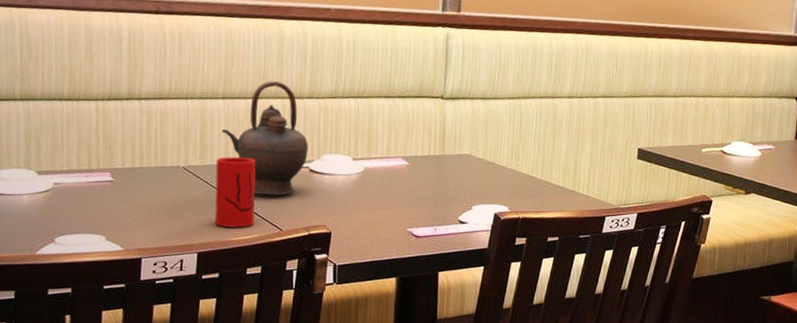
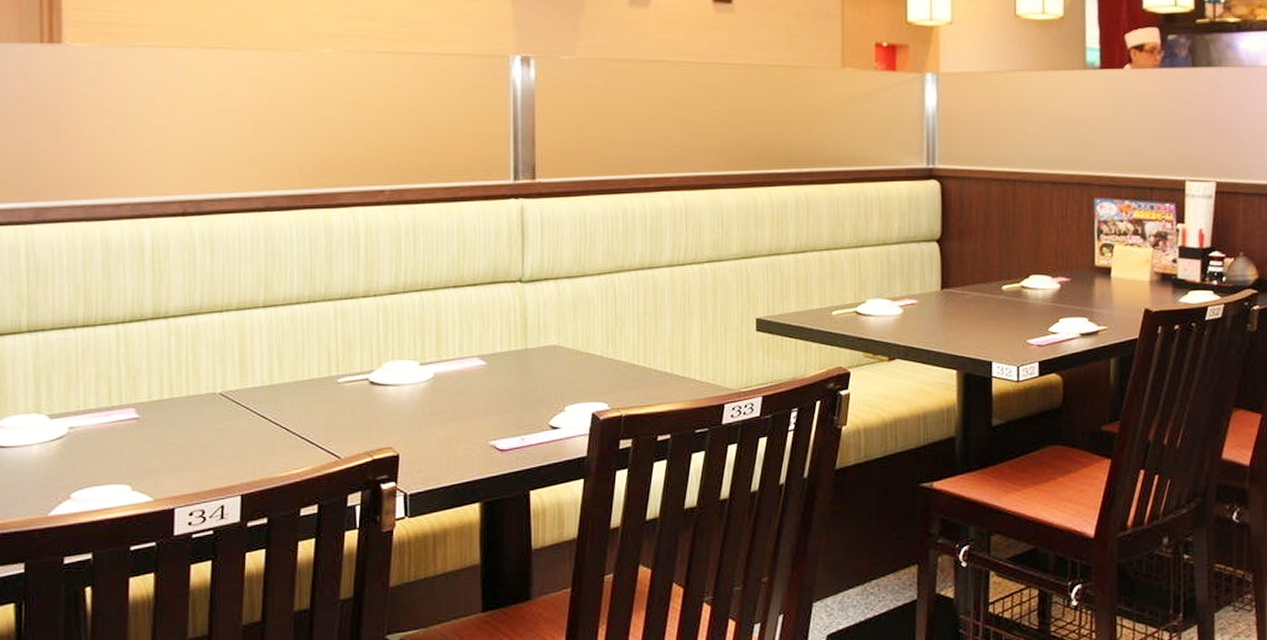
cup: present [214,156,256,228] -> none [258,374,307,461]
teapot: present [221,81,309,196] -> none [264,281,367,417]

